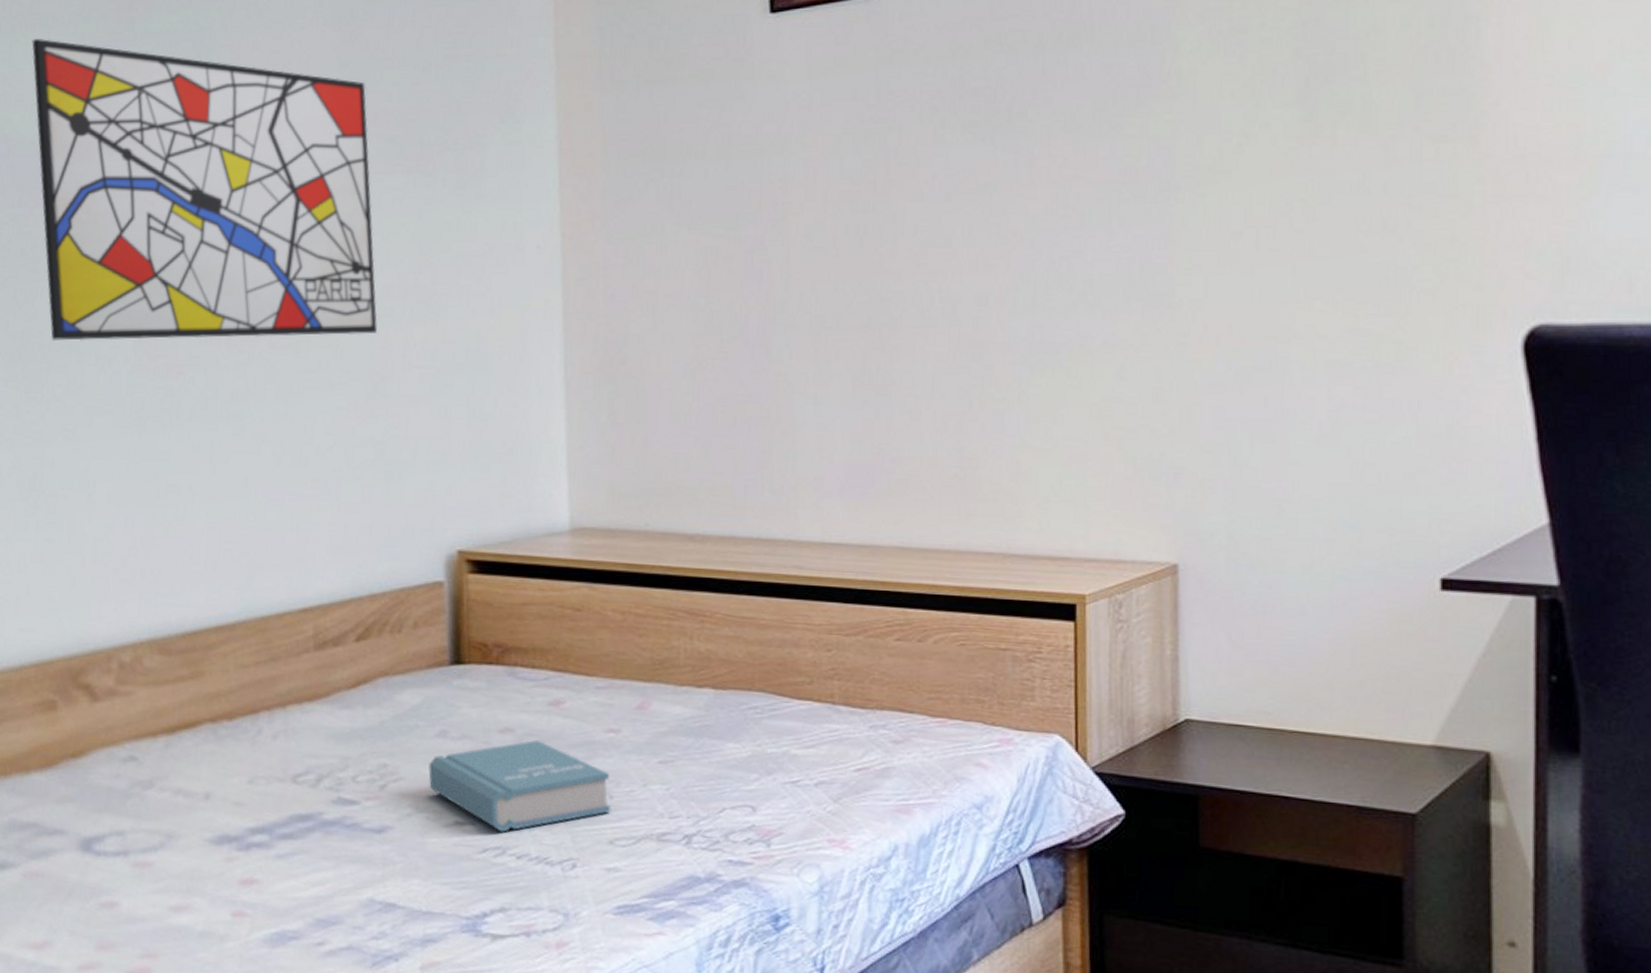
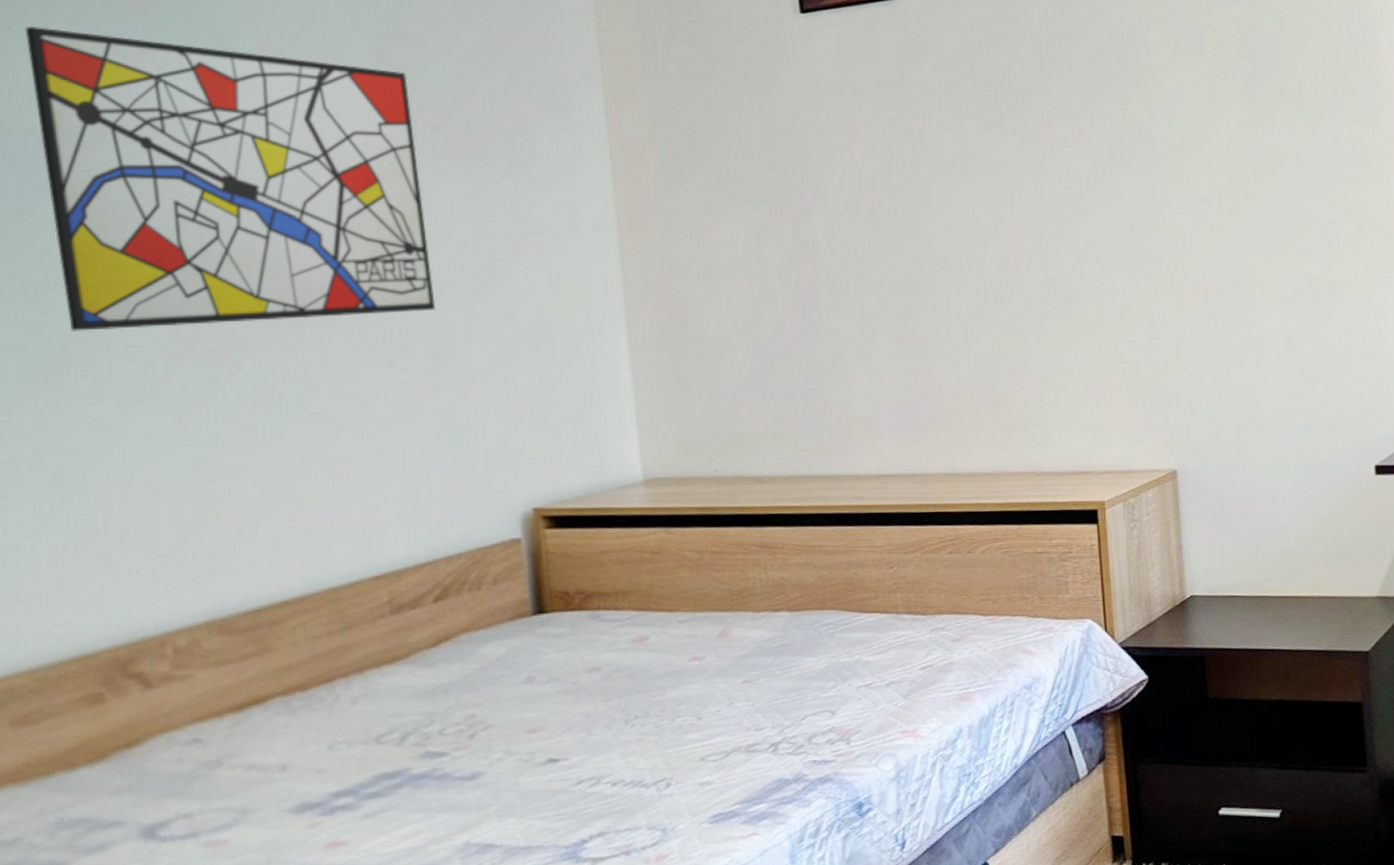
book: present [428,740,611,832] -> none [518,675,701,764]

